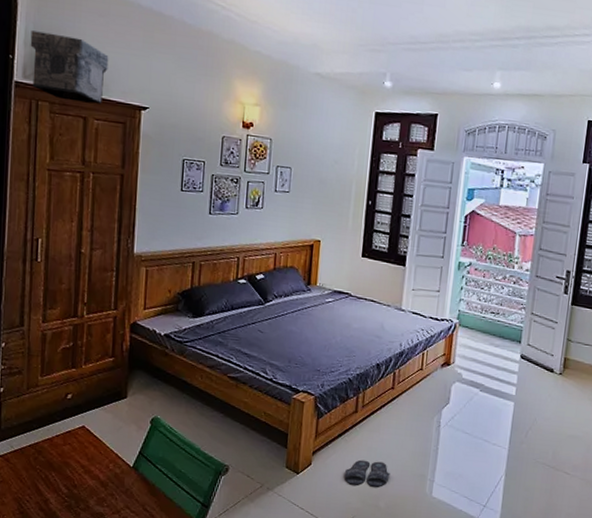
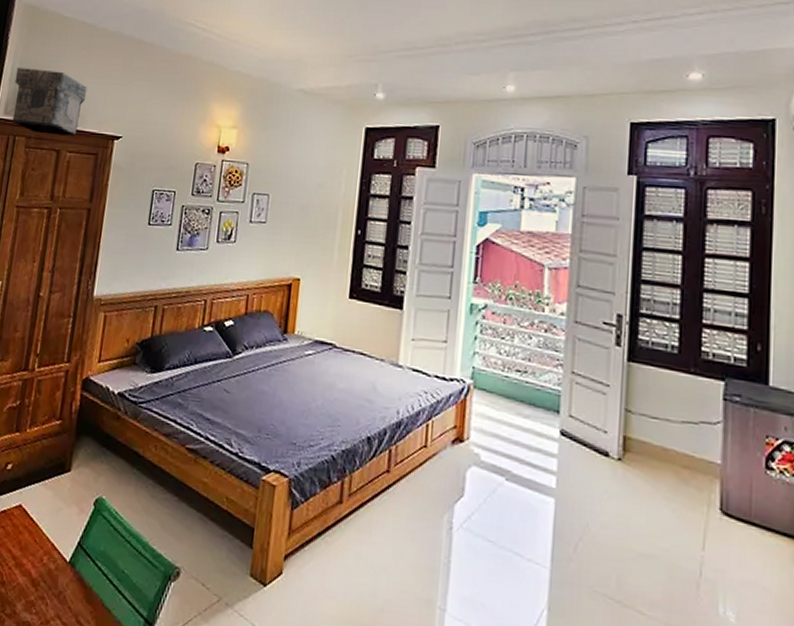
slippers: present [344,459,390,487] -> none [324,571,385,614]

